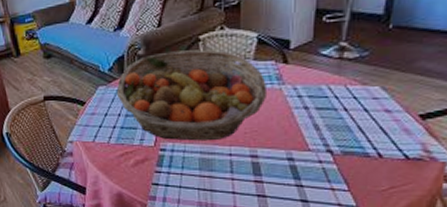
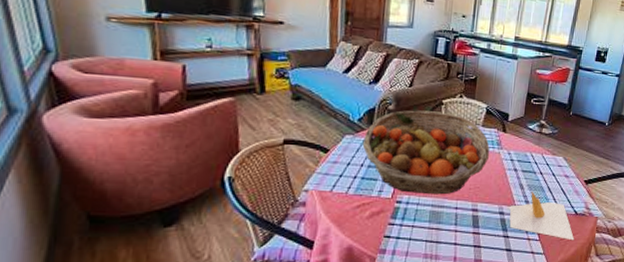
napkin holder: none [301,133,406,192] -> present [509,192,575,241]

